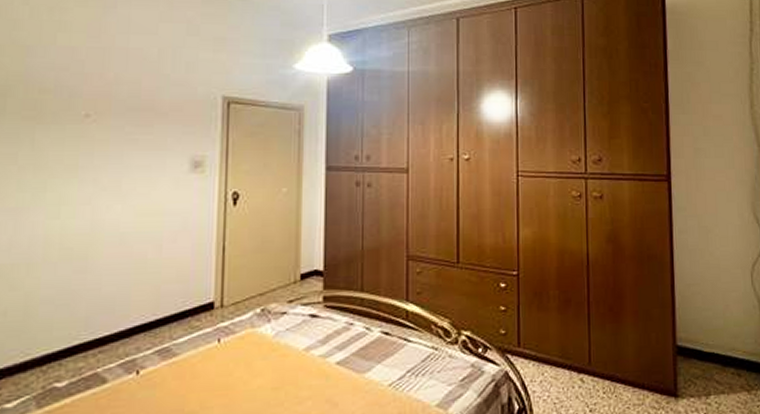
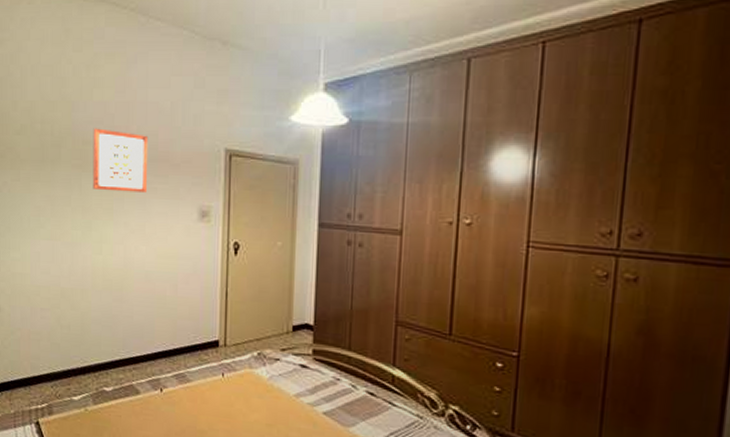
wall art: none [50,75,129,145] -> present [92,128,149,193]

